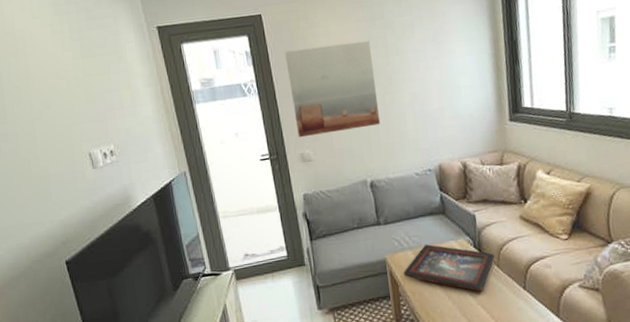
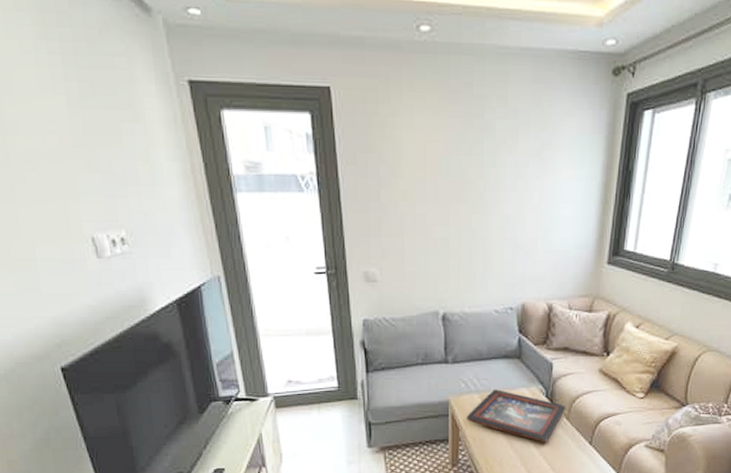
wall art: present [284,40,381,138] -> none [356,141,463,253]

